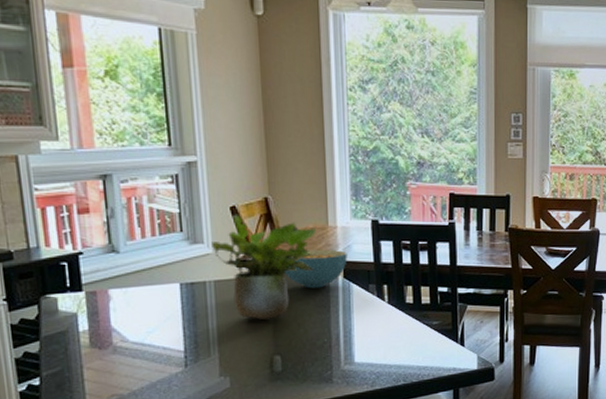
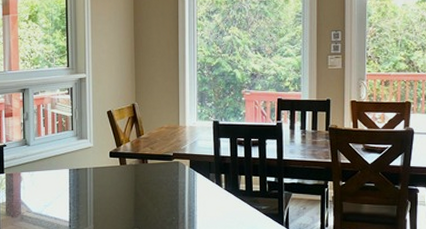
potted plant: present [211,215,317,319] -> none [93,118,170,199]
cereal bowl: present [285,249,347,289] -> none [145,144,193,176]

